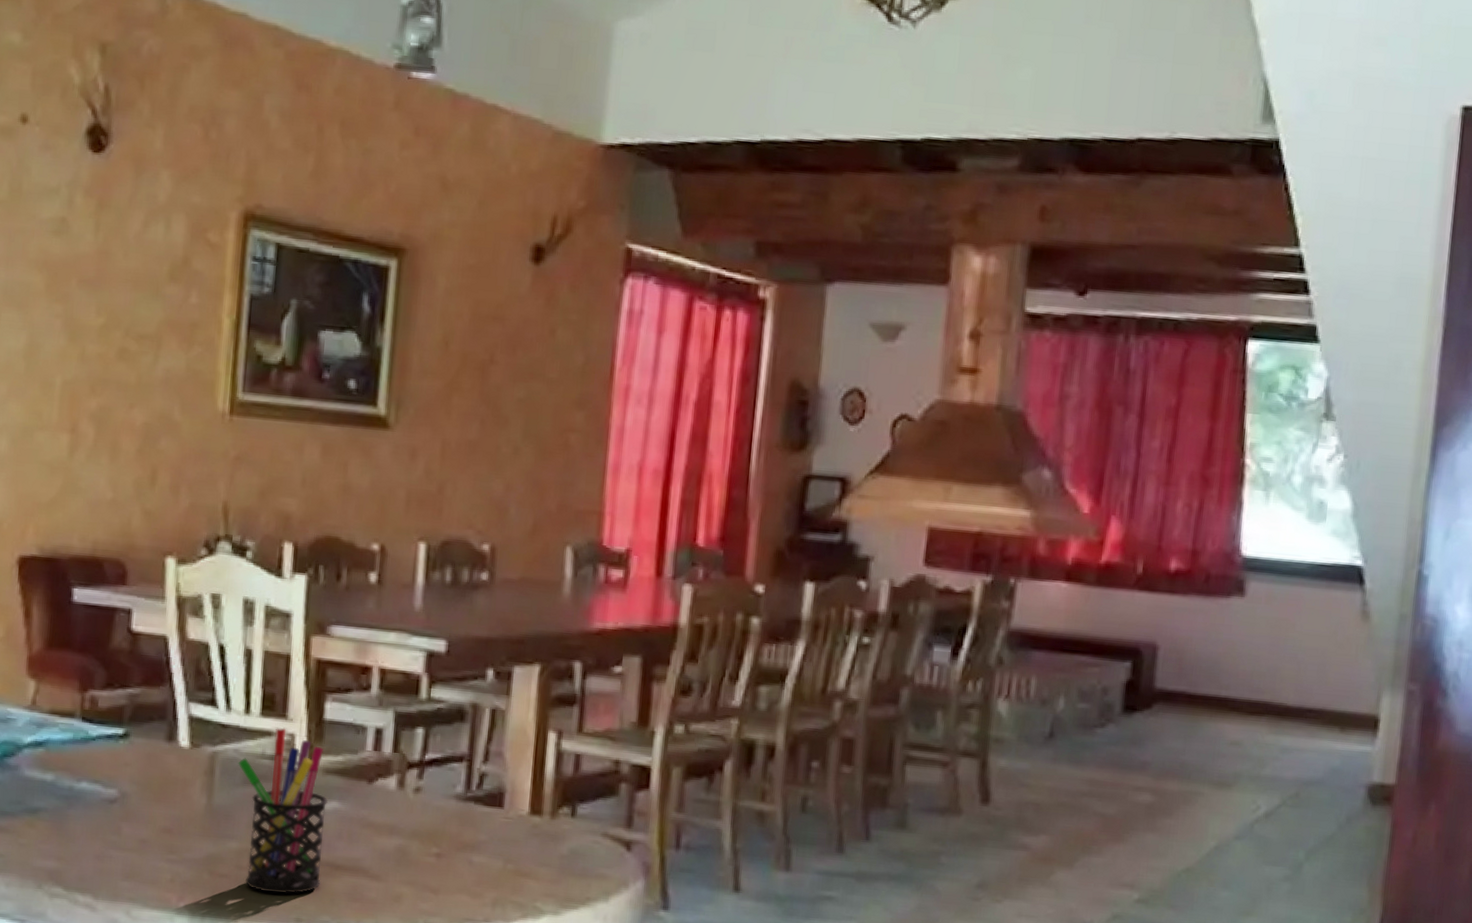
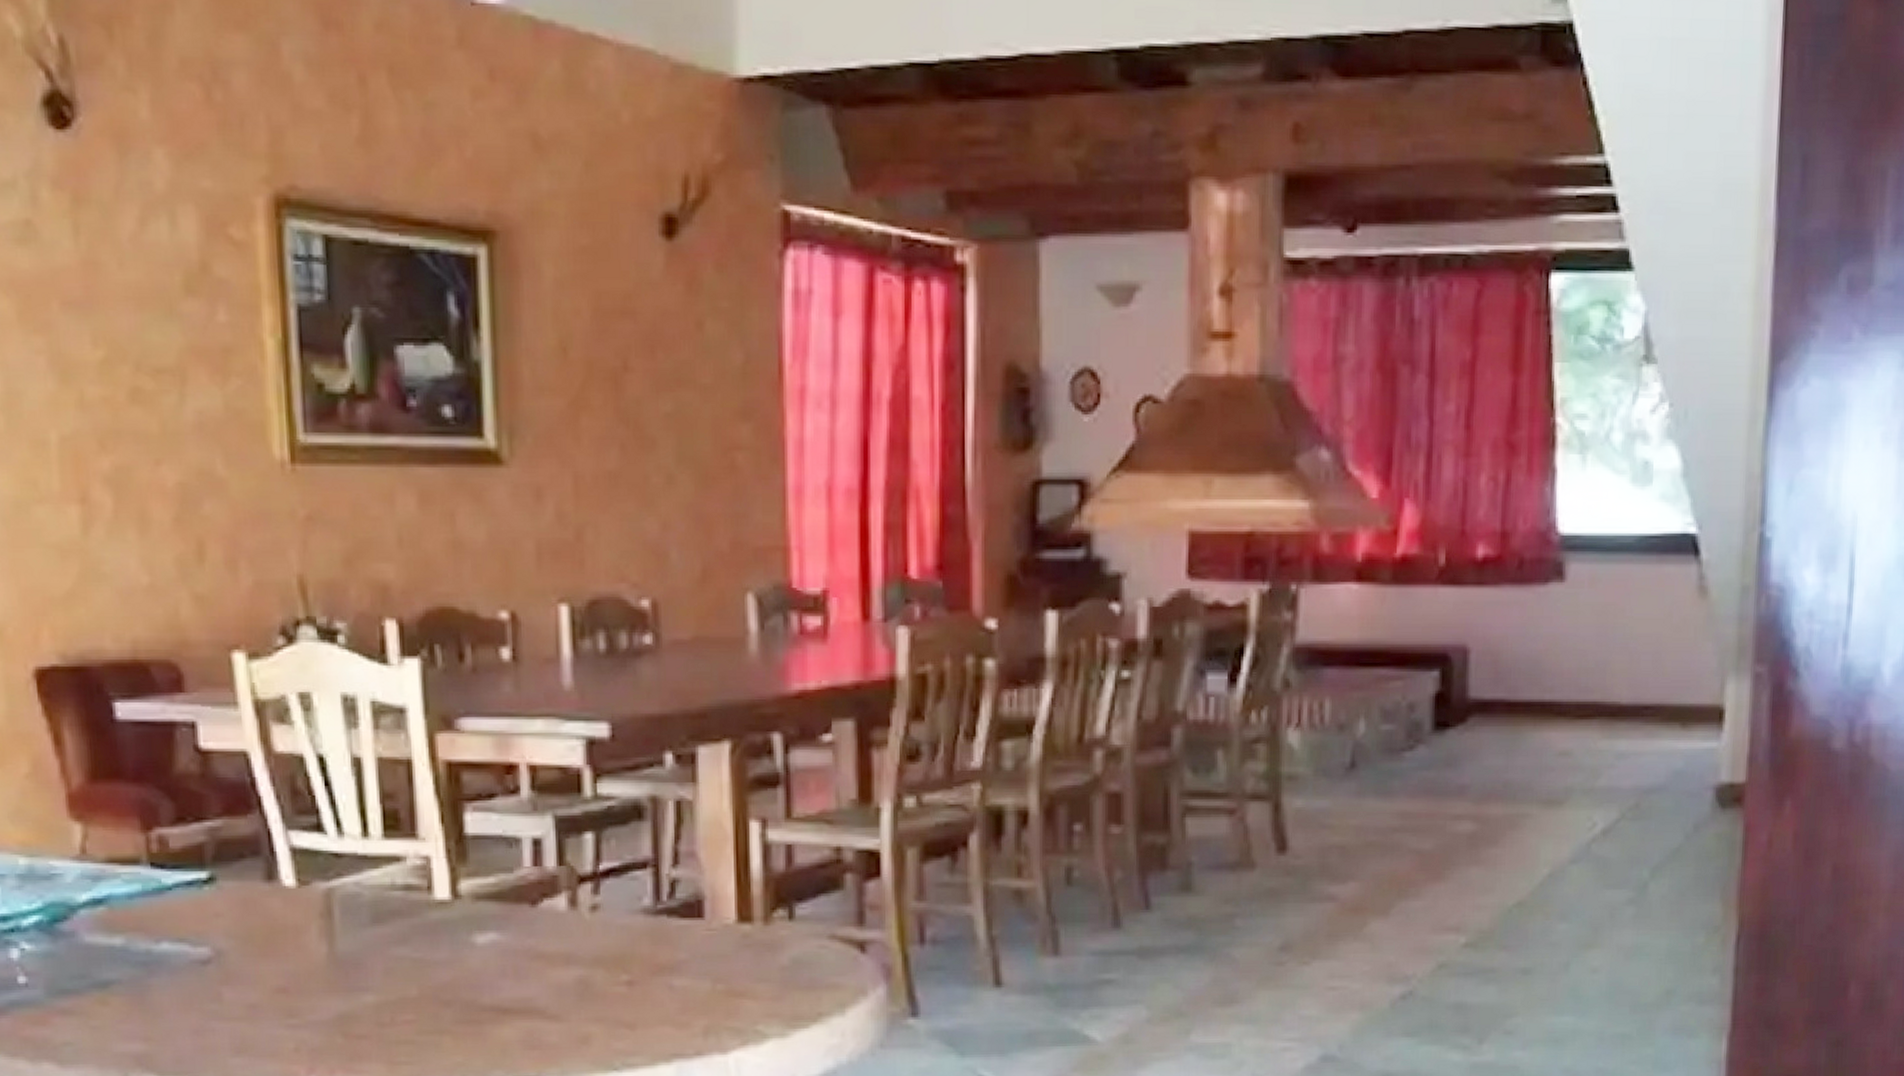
pen holder: present [238,727,328,894] -> none [362,849,487,1051]

